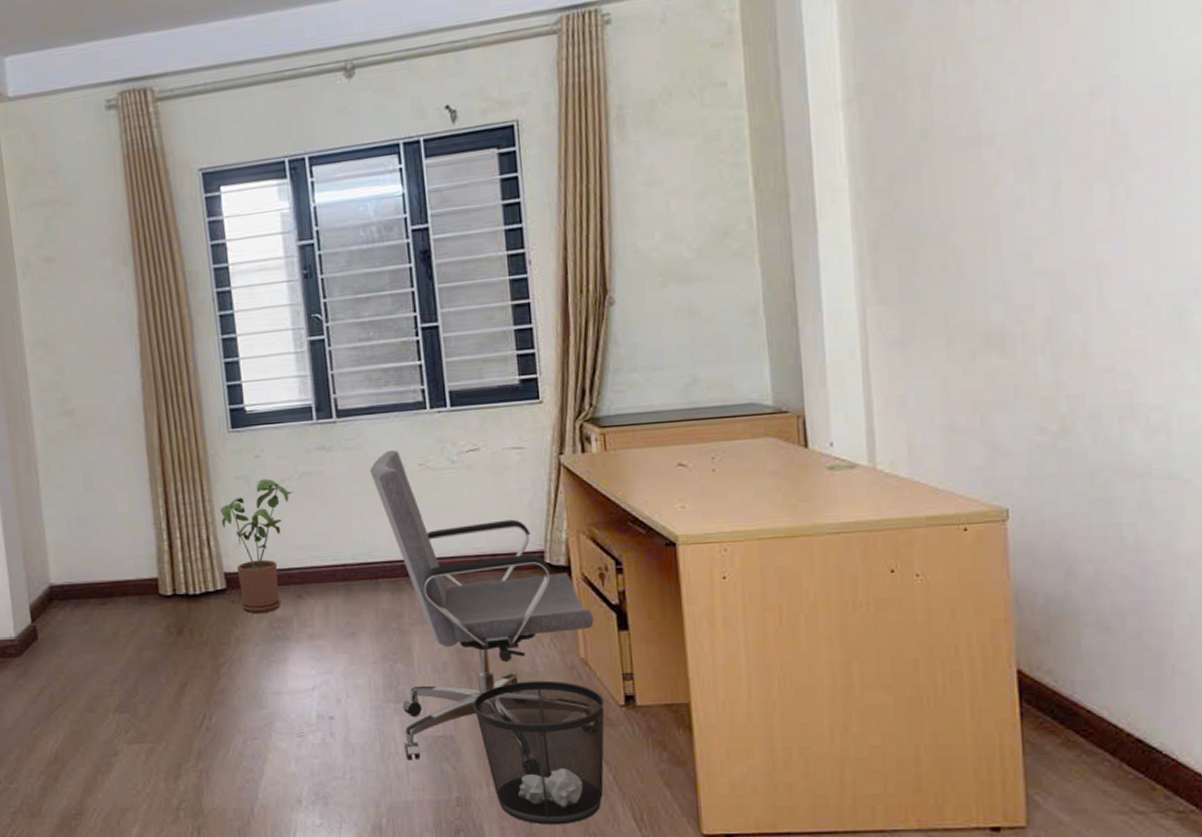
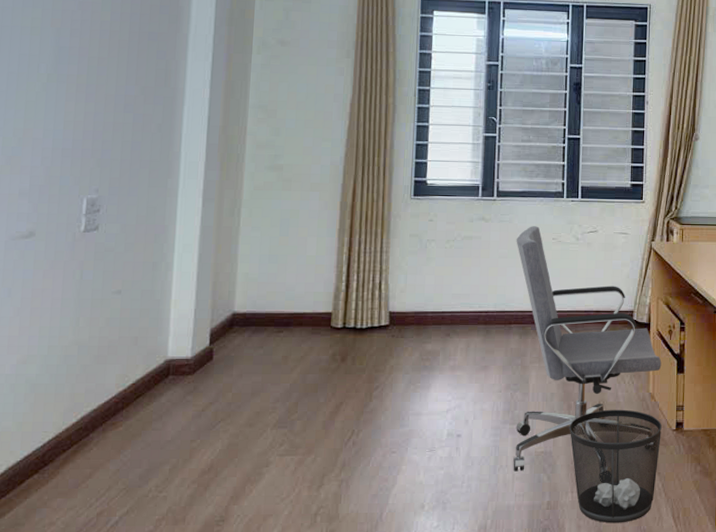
house plant: present [220,478,295,614] -> none [394,238,456,347]

